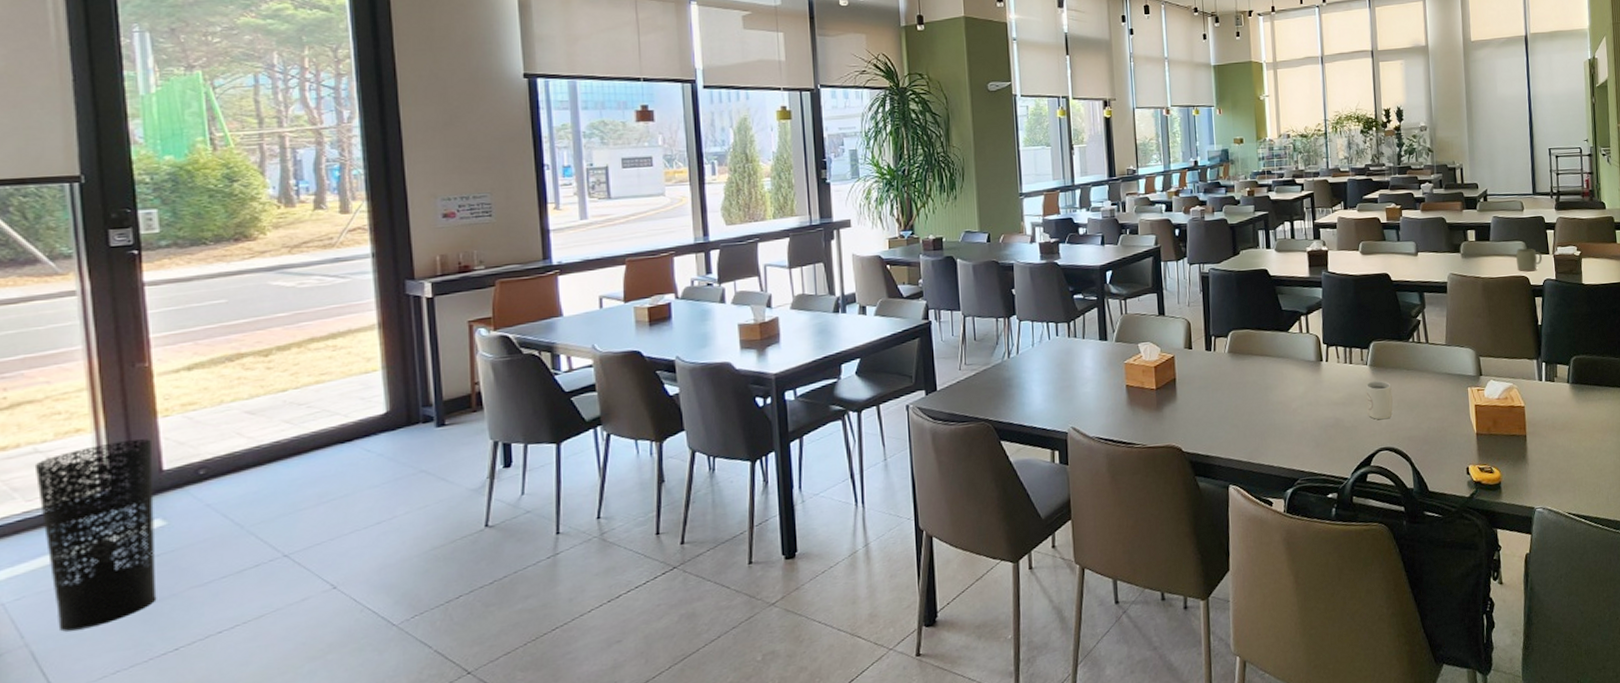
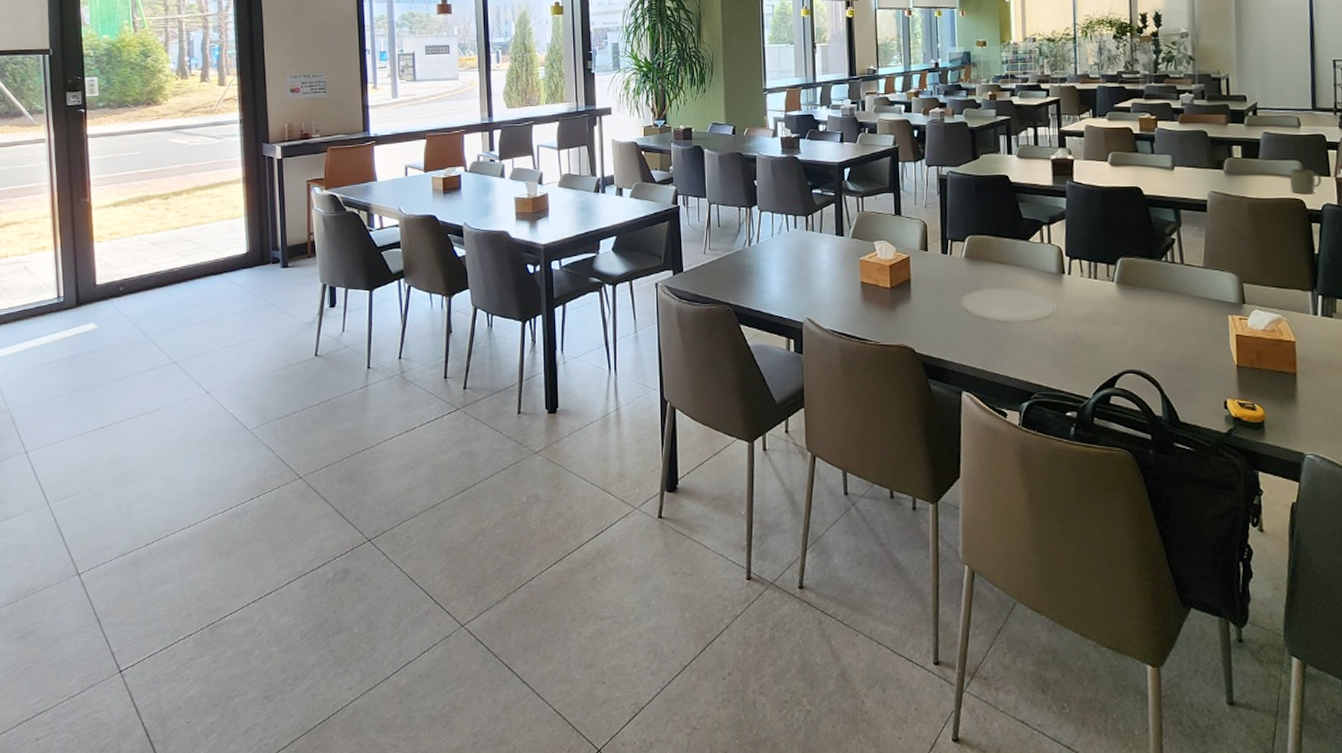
umbrella stand: present [34,439,157,632] -> none [16,259,90,403]
plate: none [1226,378,1316,414] -> present [961,287,1056,323]
mug: present [1365,380,1393,420] -> none [1111,299,1141,341]

